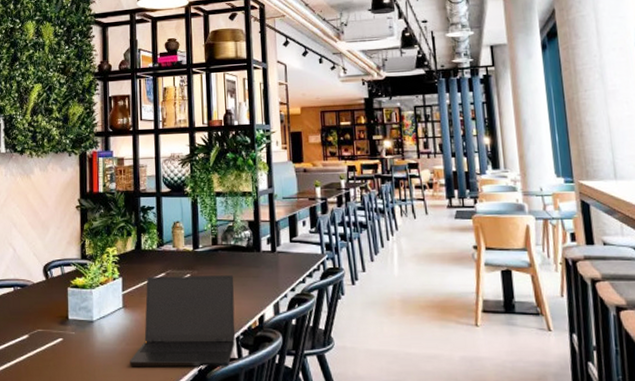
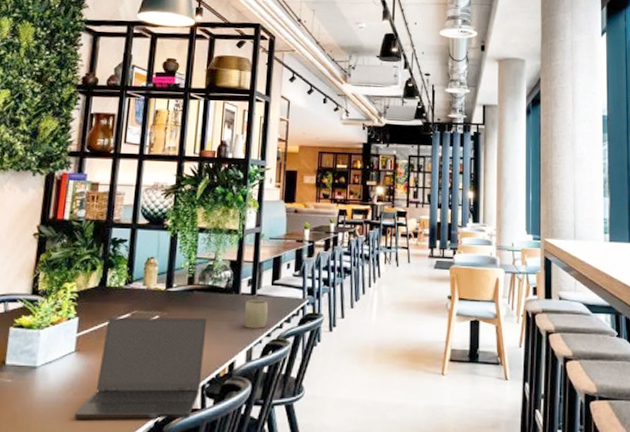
mug: none [266,257,291,284] -> present [244,300,269,329]

